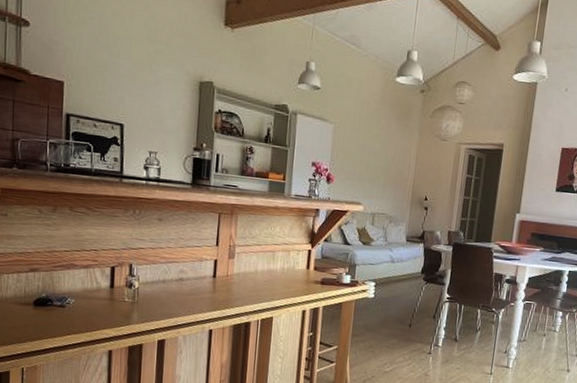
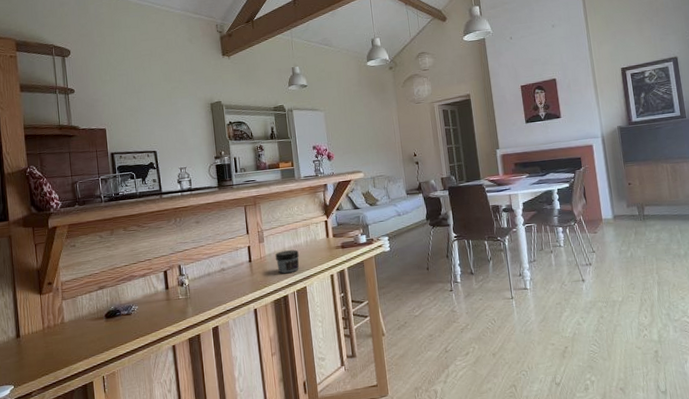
jar: none [243,273,272,299] -> present [275,249,299,274]

